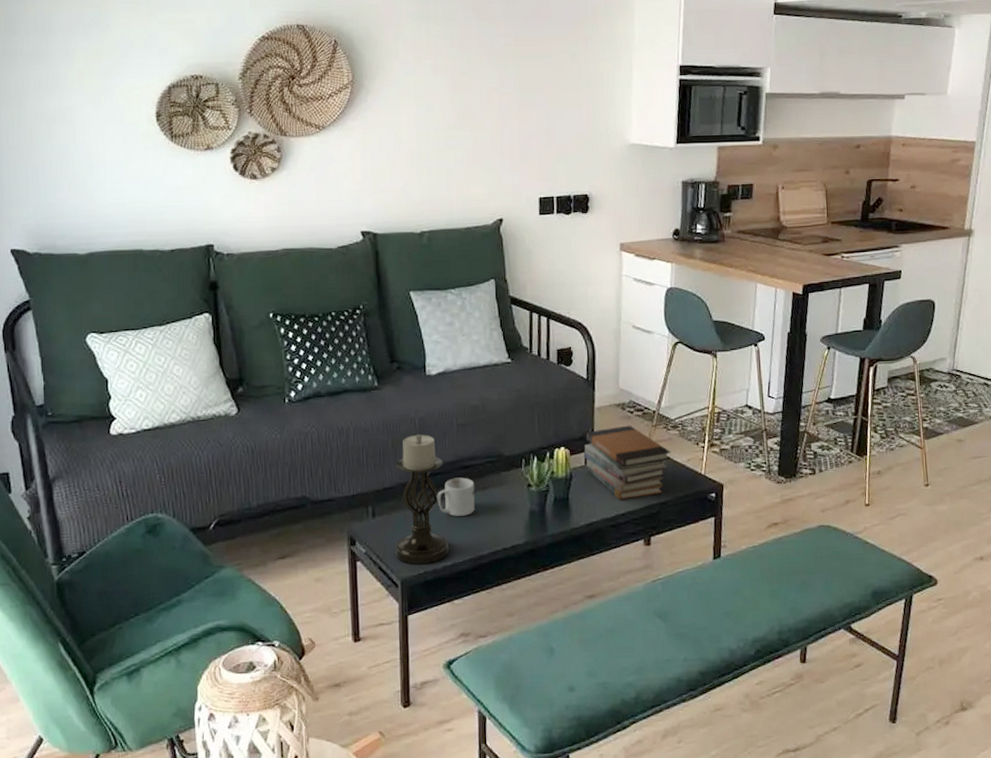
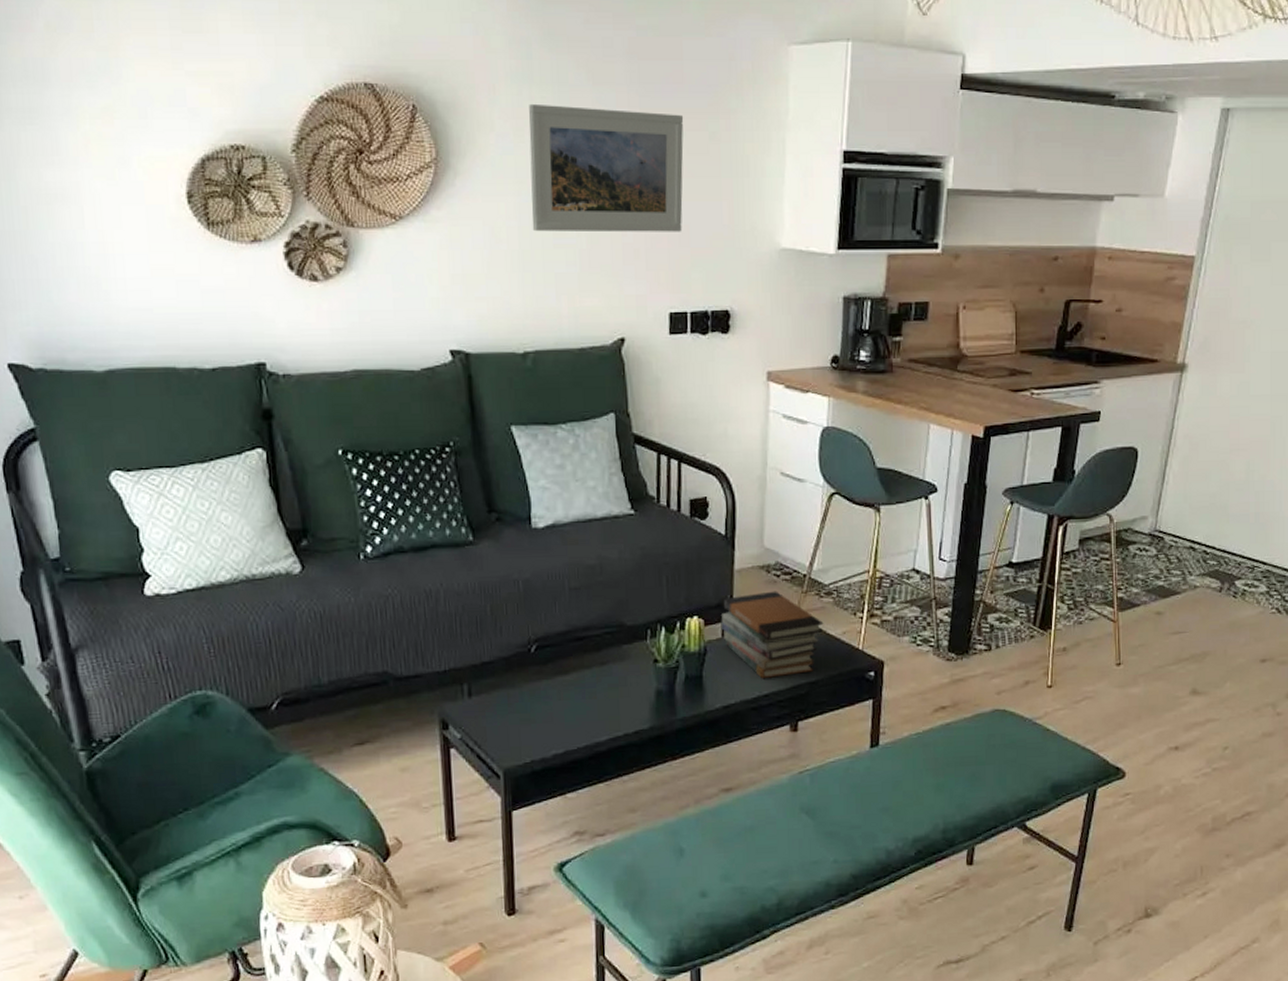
candle holder: present [394,434,450,565] -> none [495,599,561,753]
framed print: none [426,36,550,136] -> present [529,103,684,233]
mug: present [437,477,475,516] -> none [545,651,591,696]

